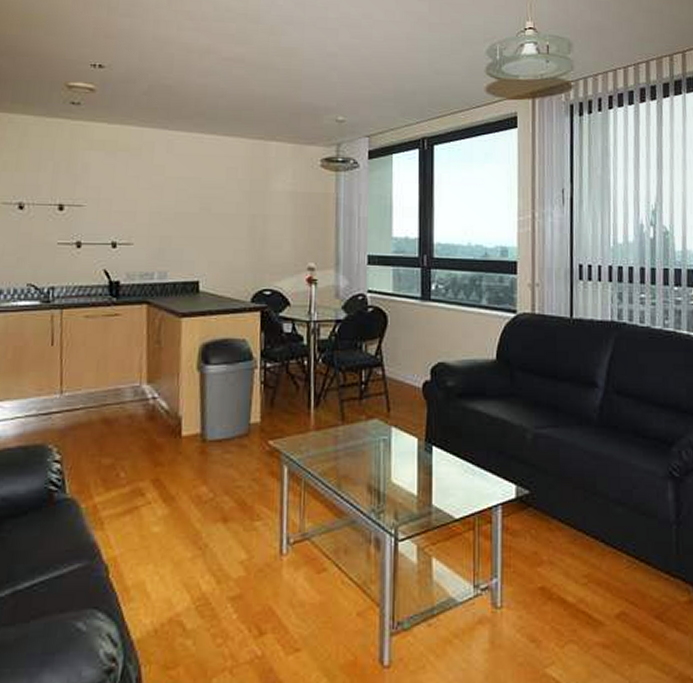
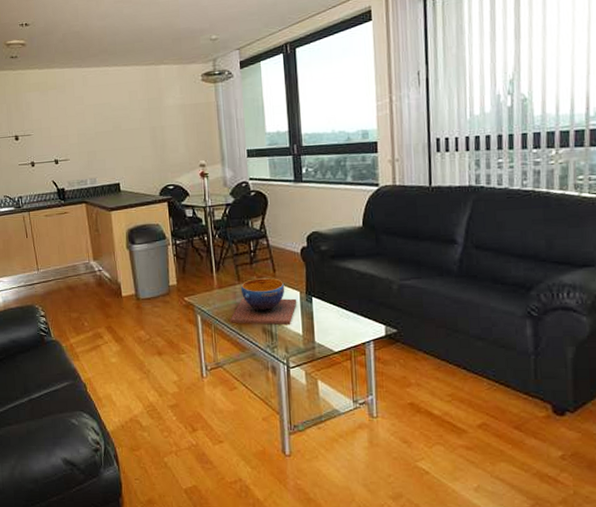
decorative bowl: none [325,419,414,483] -> present [229,278,297,326]

